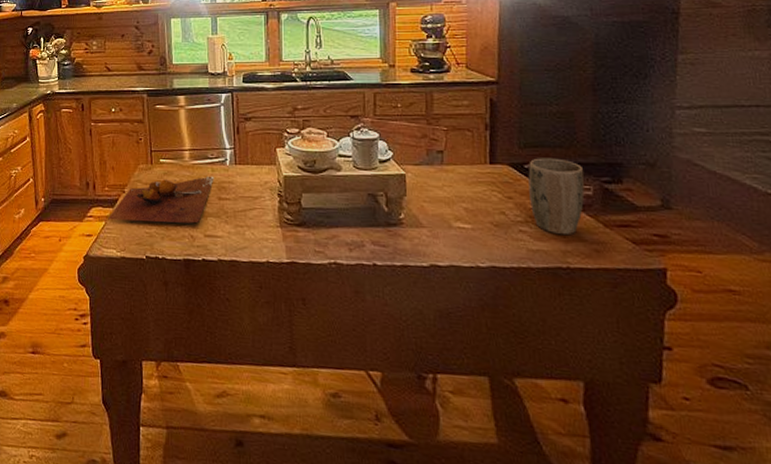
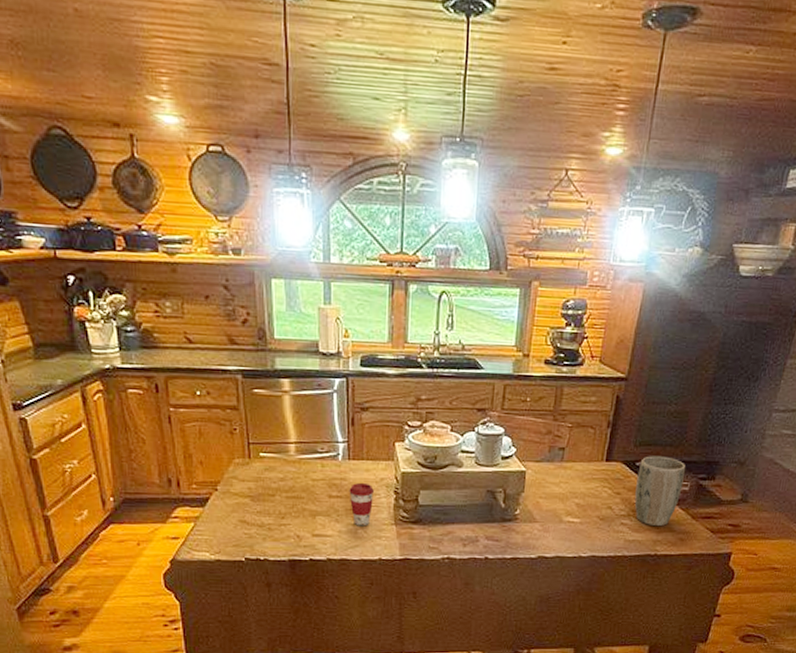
cutting board: present [107,176,214,223] -> none [197,472,324,523]
coffee cup: none [236,185,259,228] -> present [349,482,374,526]

